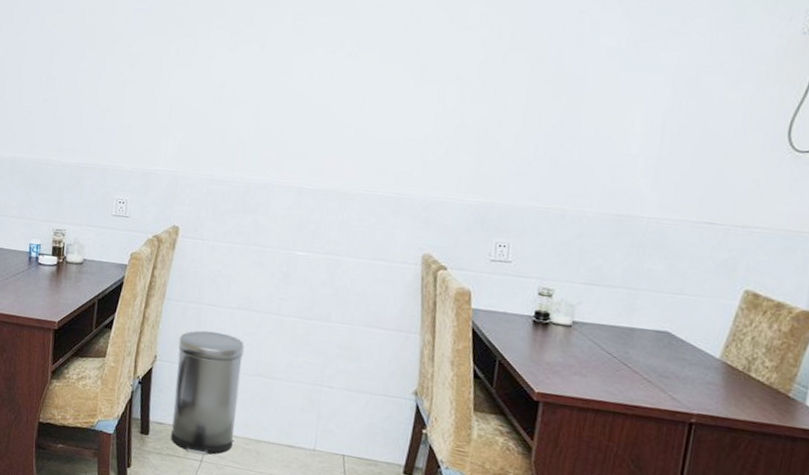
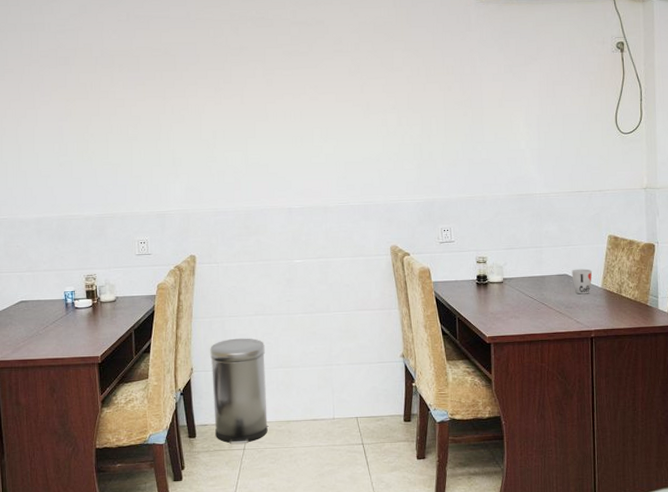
cup: none [675,326,710,364] -> present [571,269,593,295]

